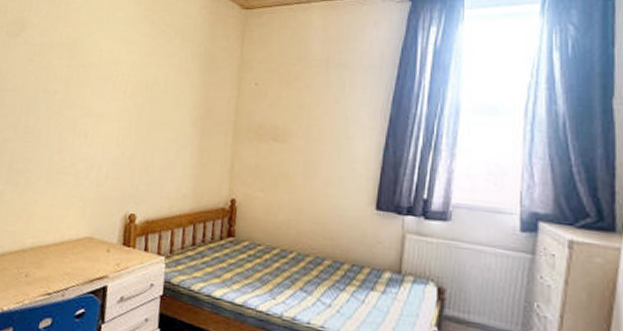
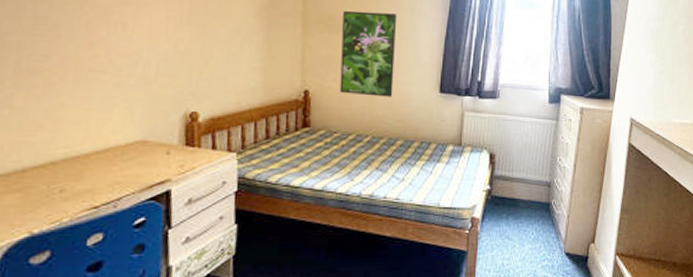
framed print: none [266,119,330,212] -> present [339,10,397,97]

